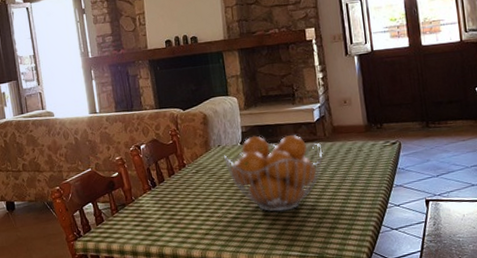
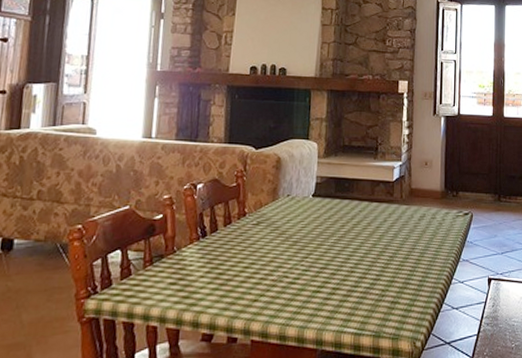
fruit basket: present [223,135,324,212] -> none [291,188,397,279]

